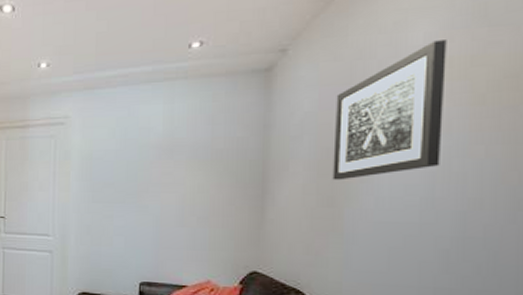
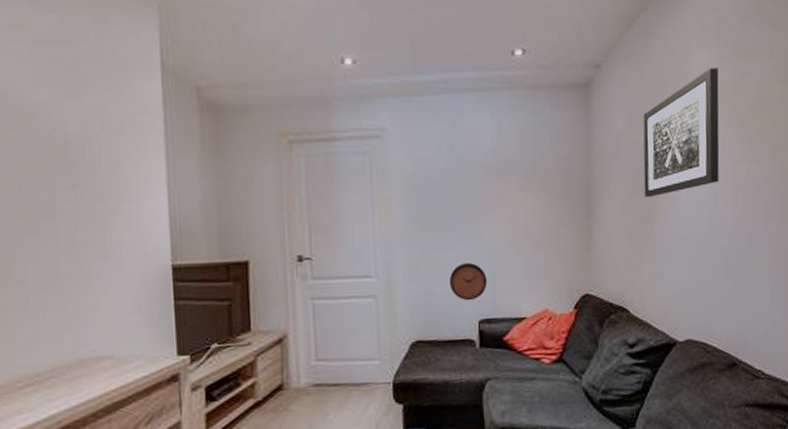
clock: none [114,231,151,265] -> present [449,263,488,301]

